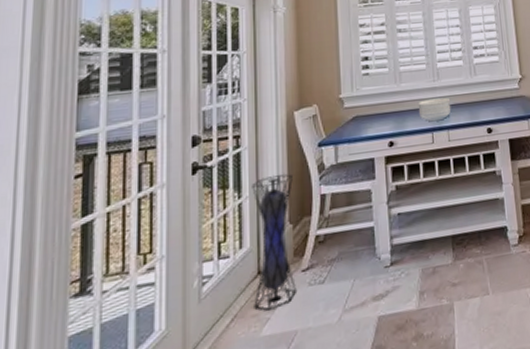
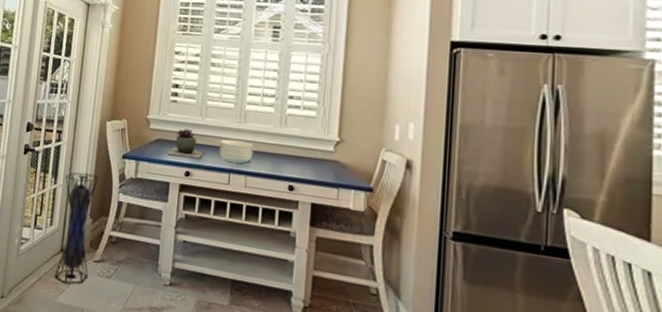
succulent plant: none [367,99,404,130] -> present [167,129,204,159]

